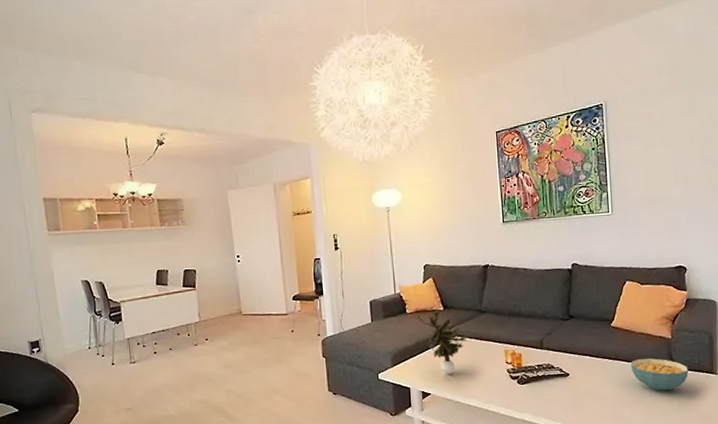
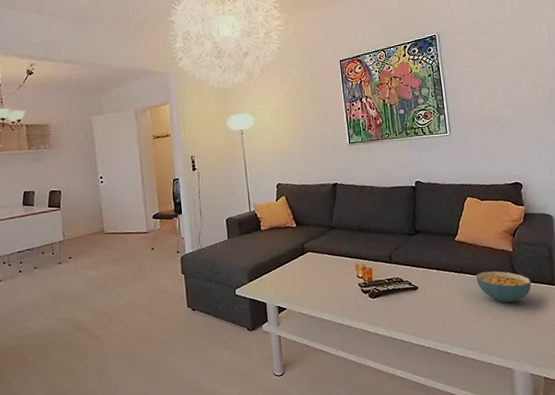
potted plant: present [416,309,468,374] -> none [271,225,321,289]

